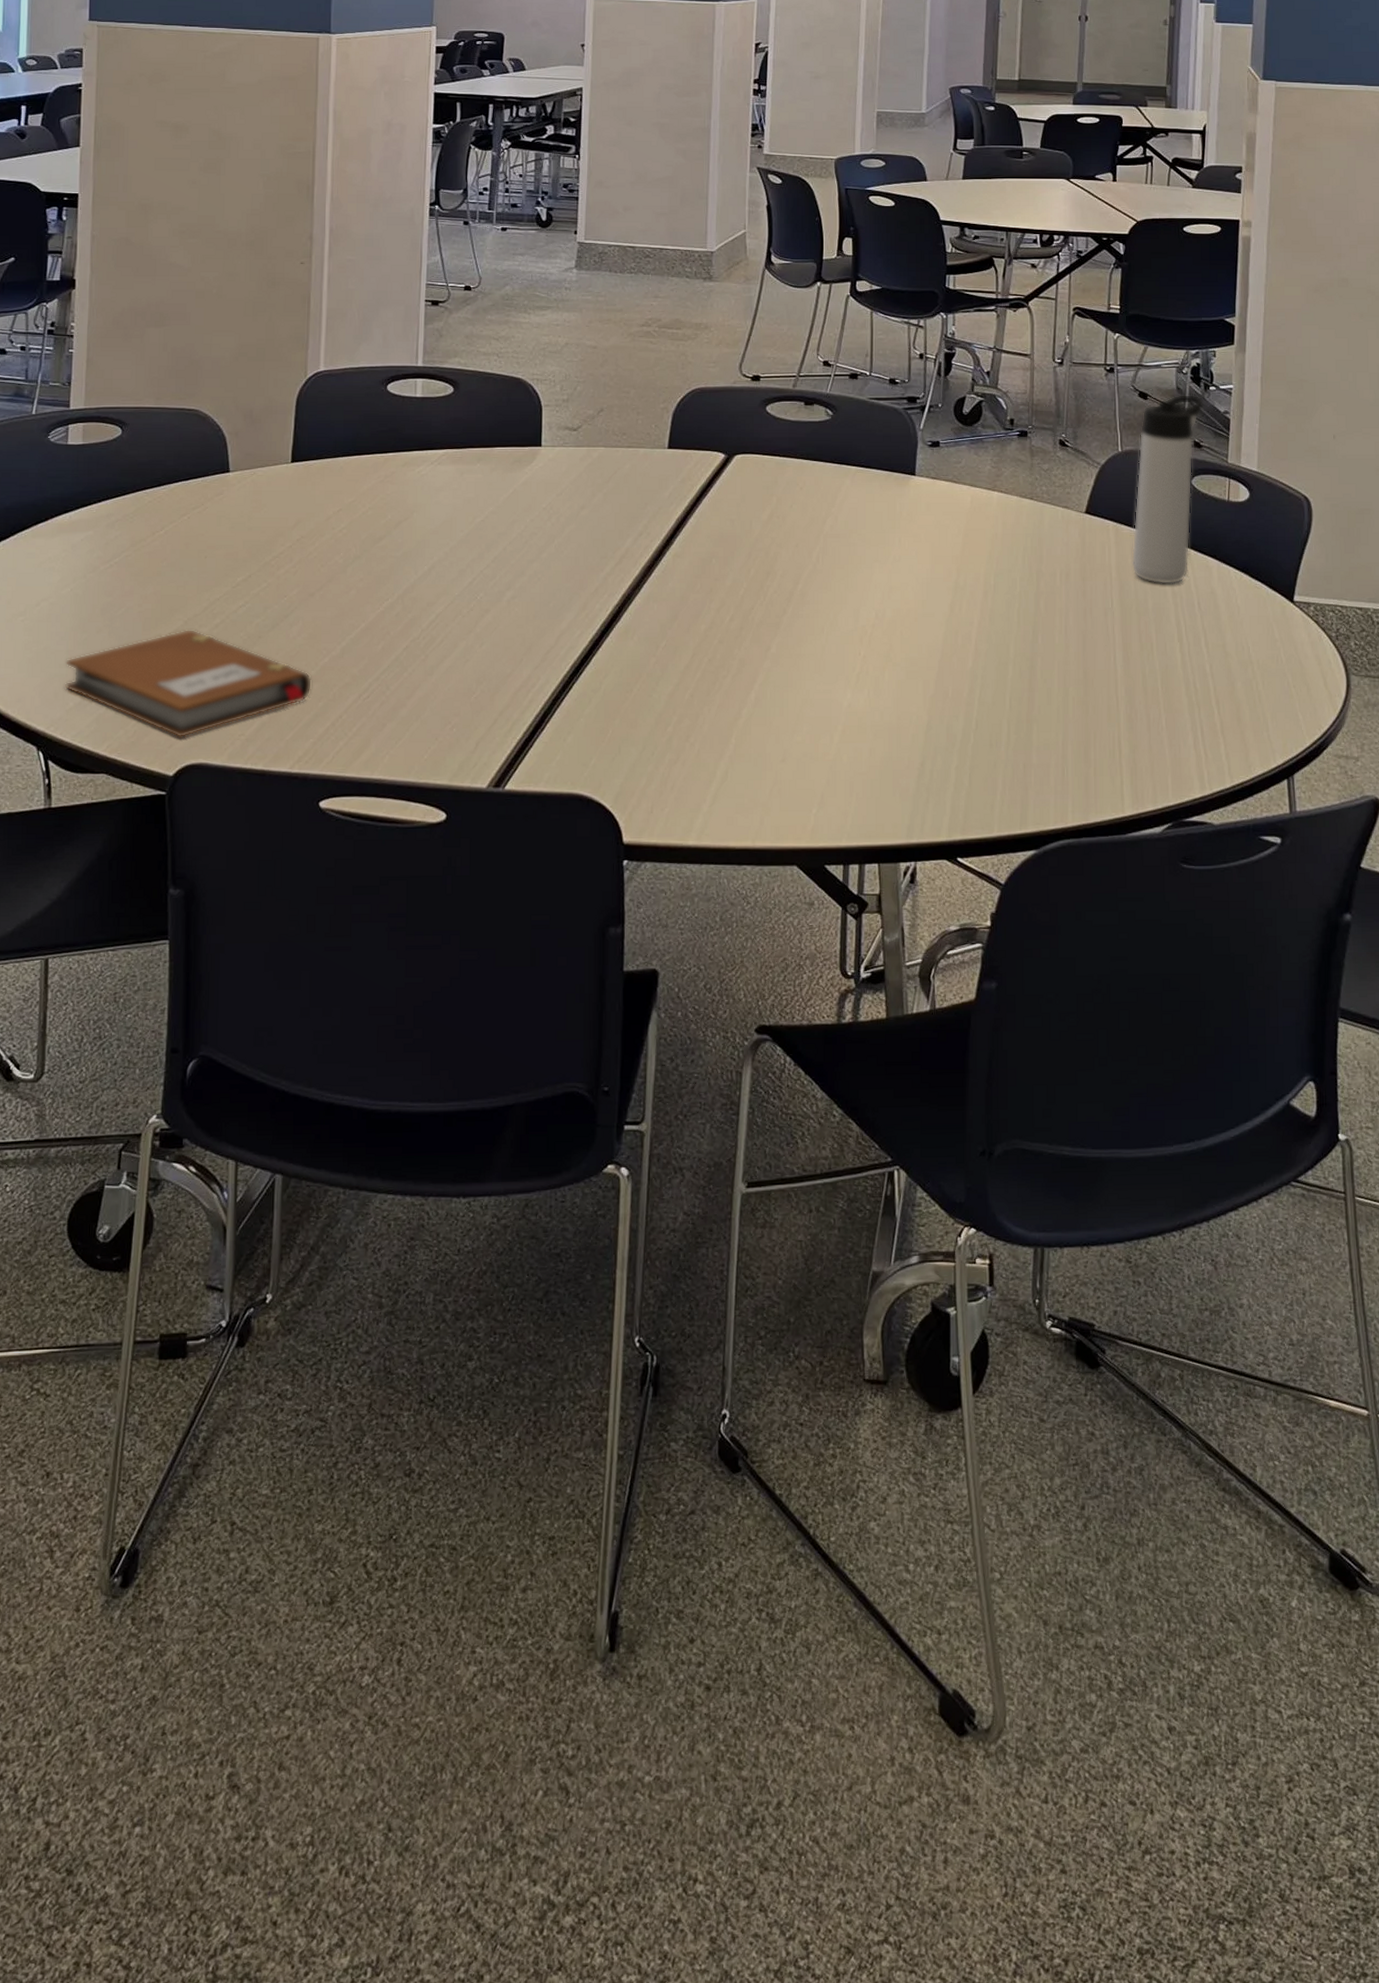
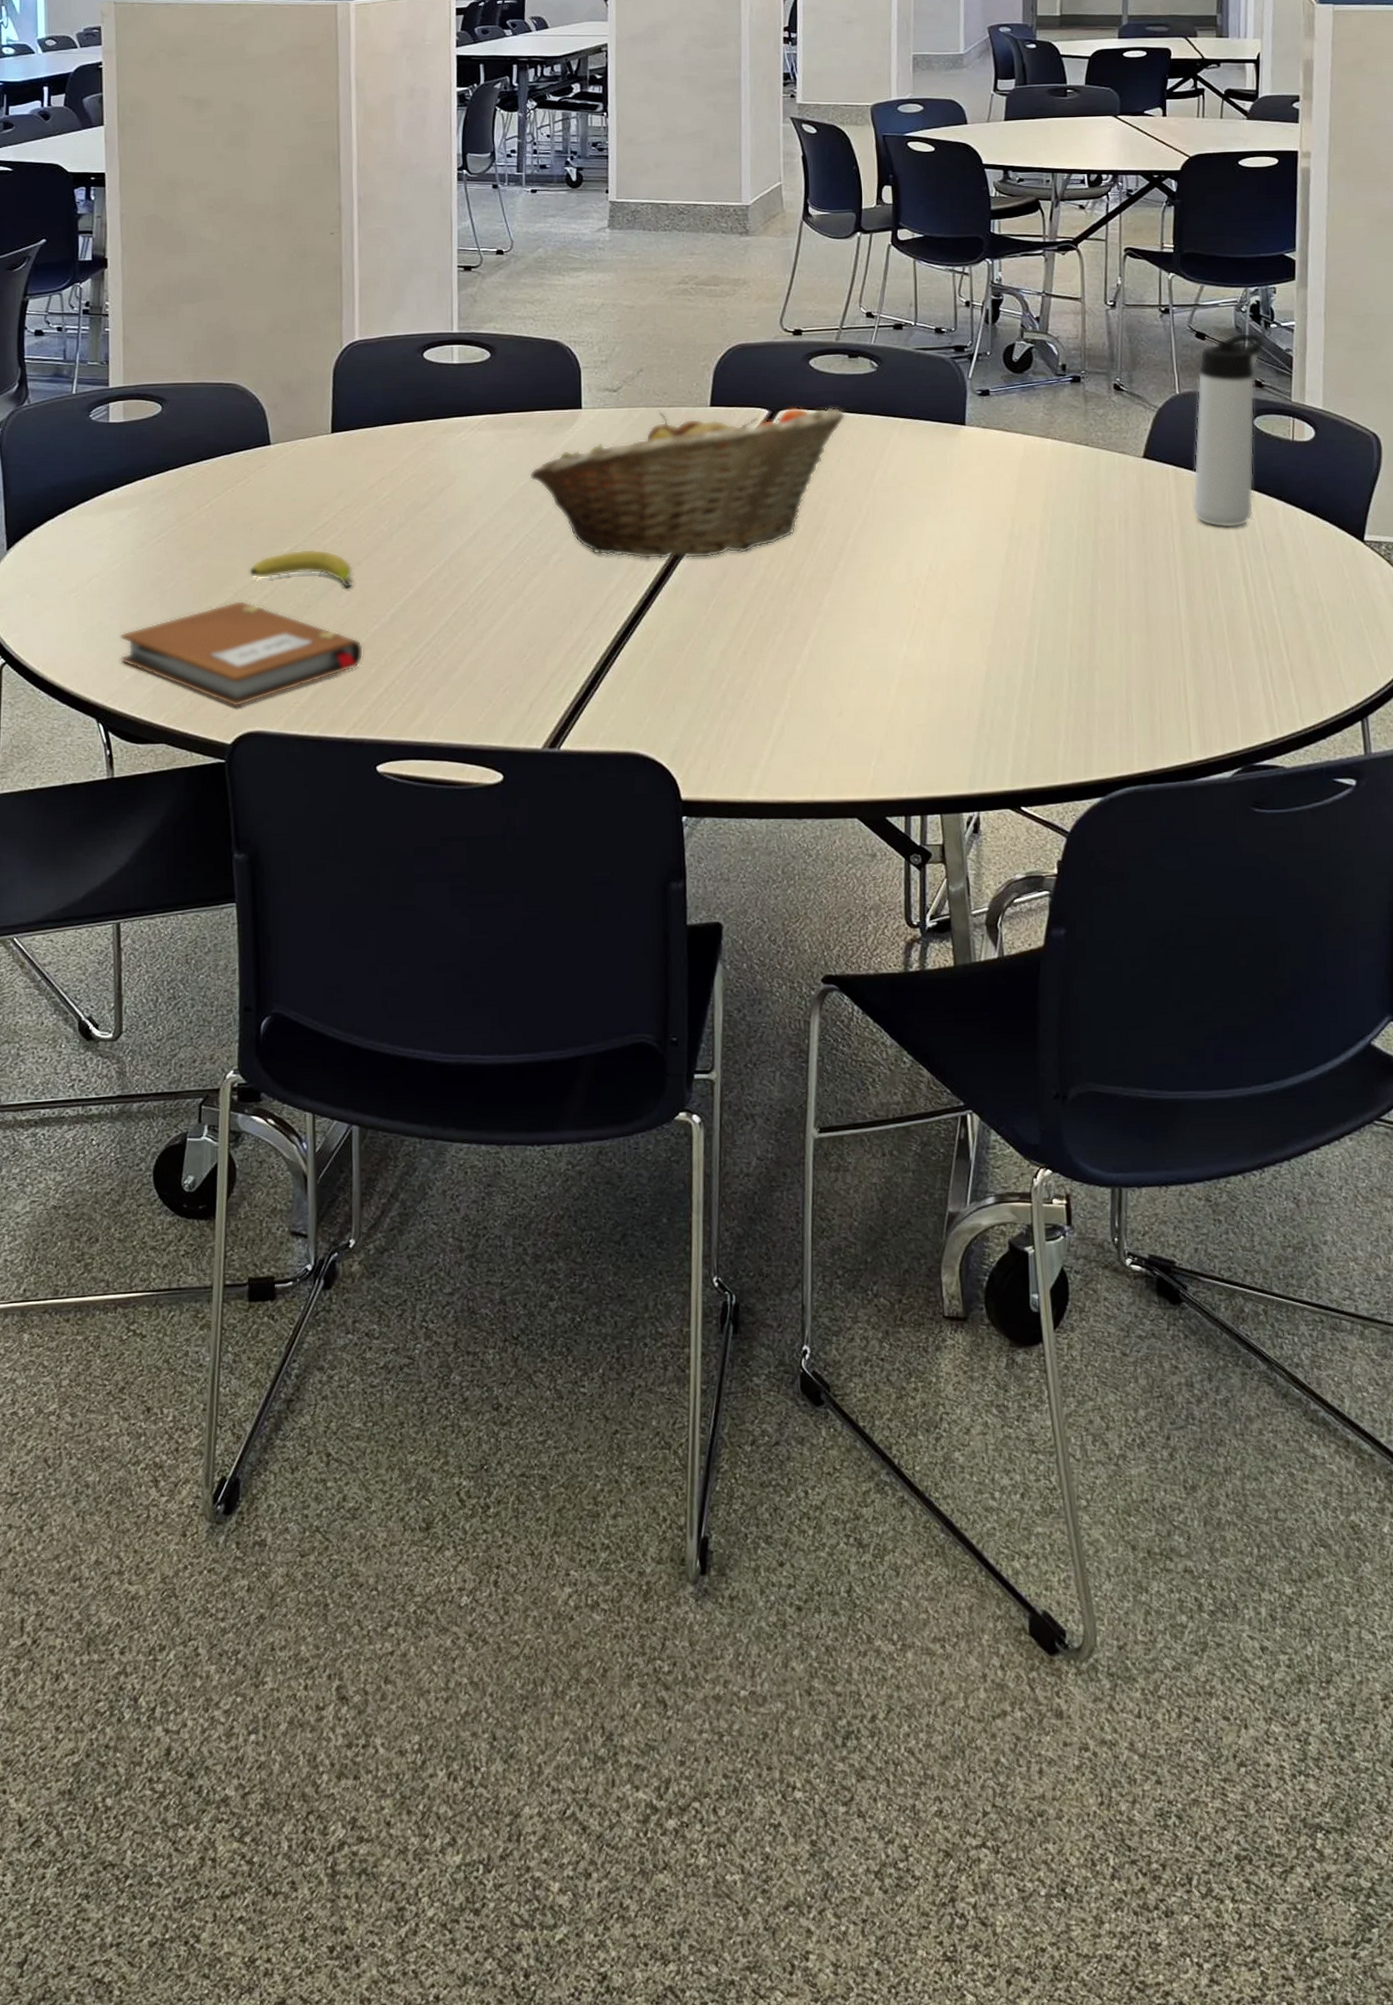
fruit: none [200,578,305,620] -> present [248,548,353,589]
fruit basket: none [486,452,800,600] -> present [529,407,846,559]

